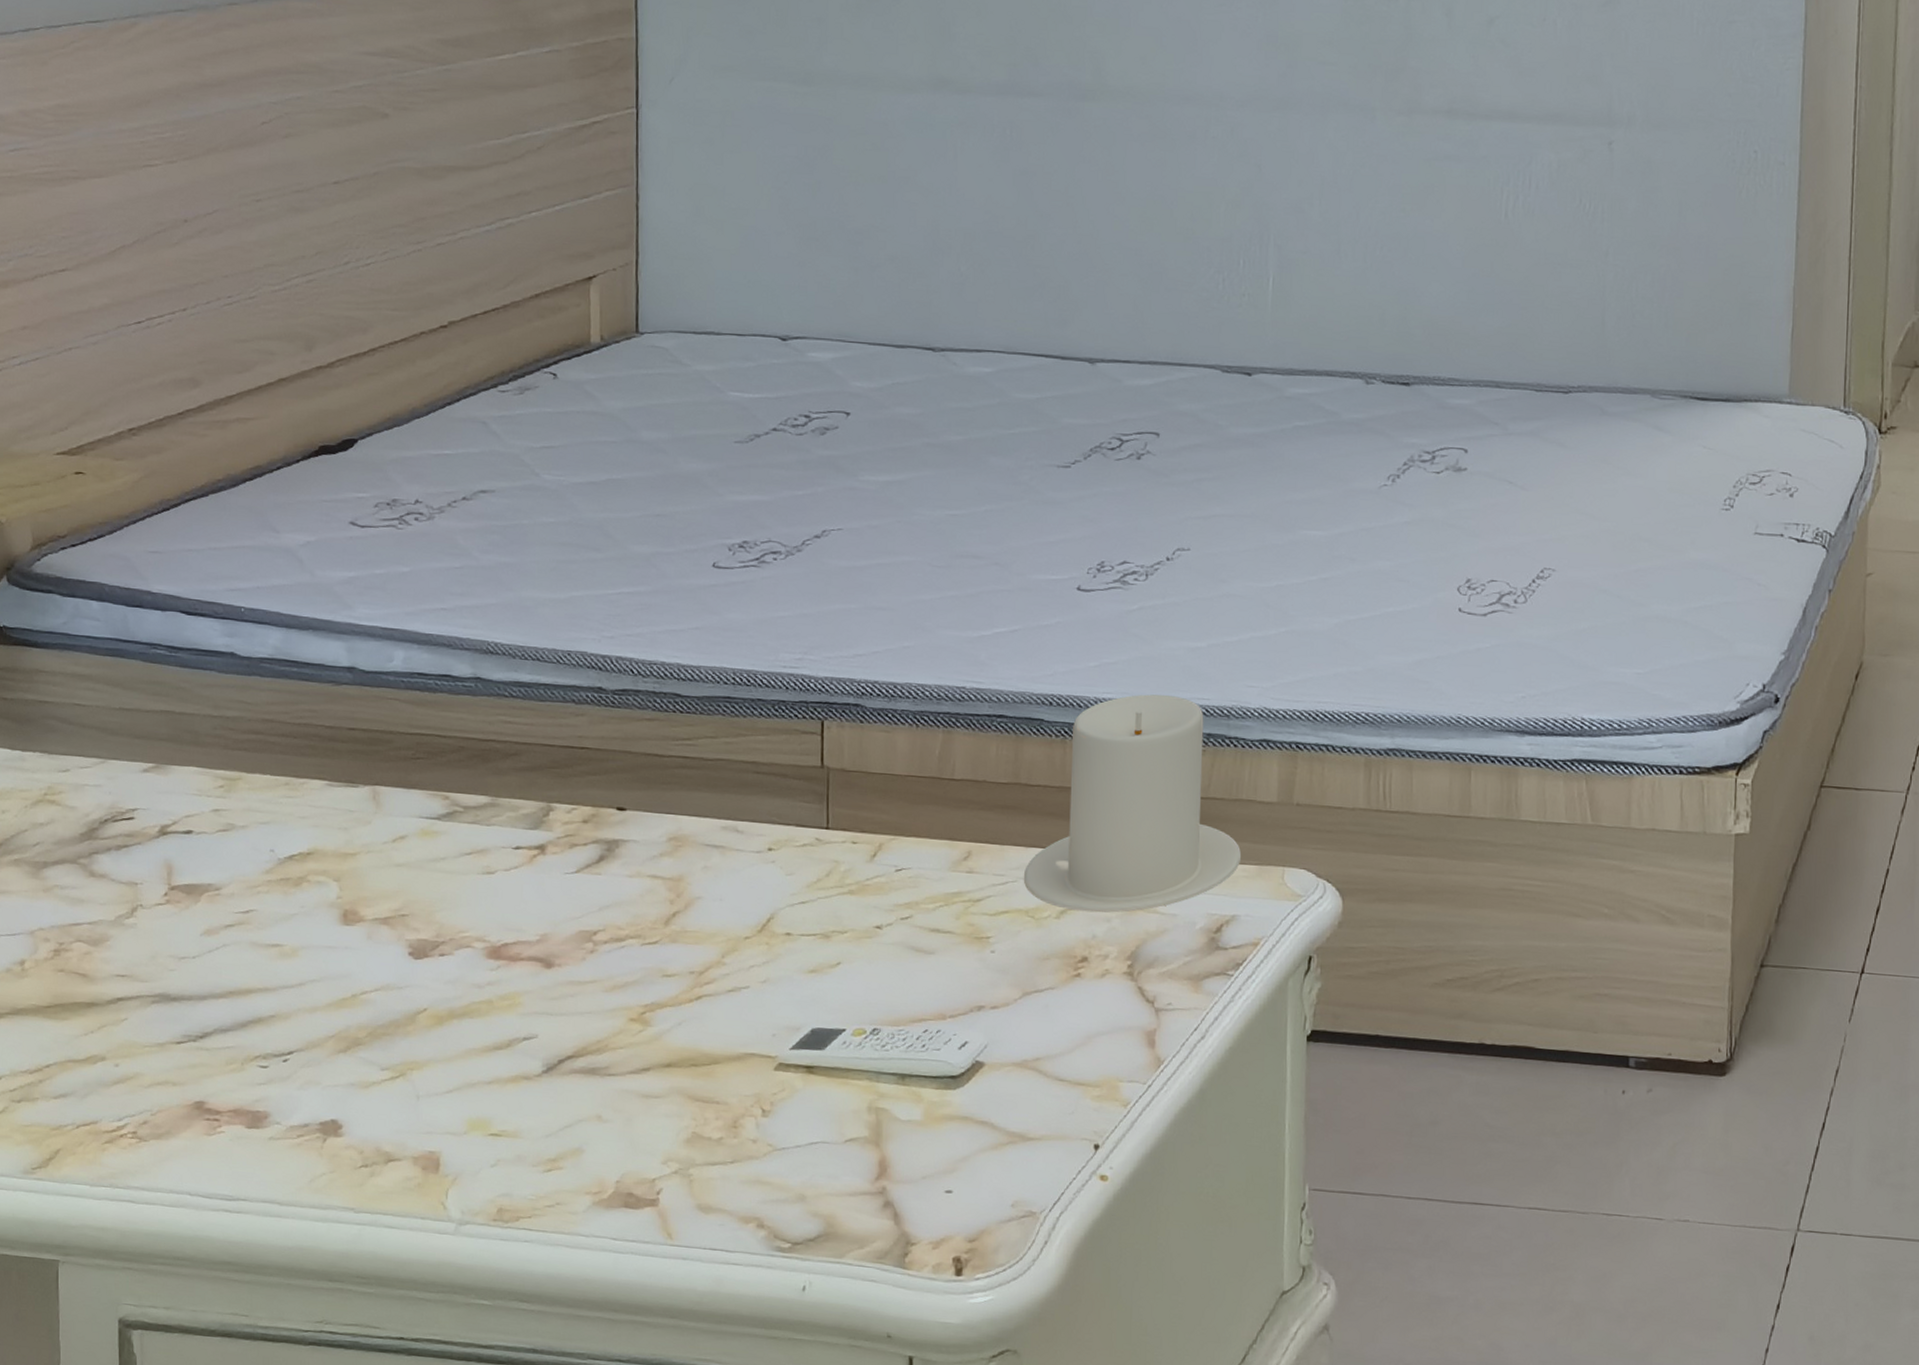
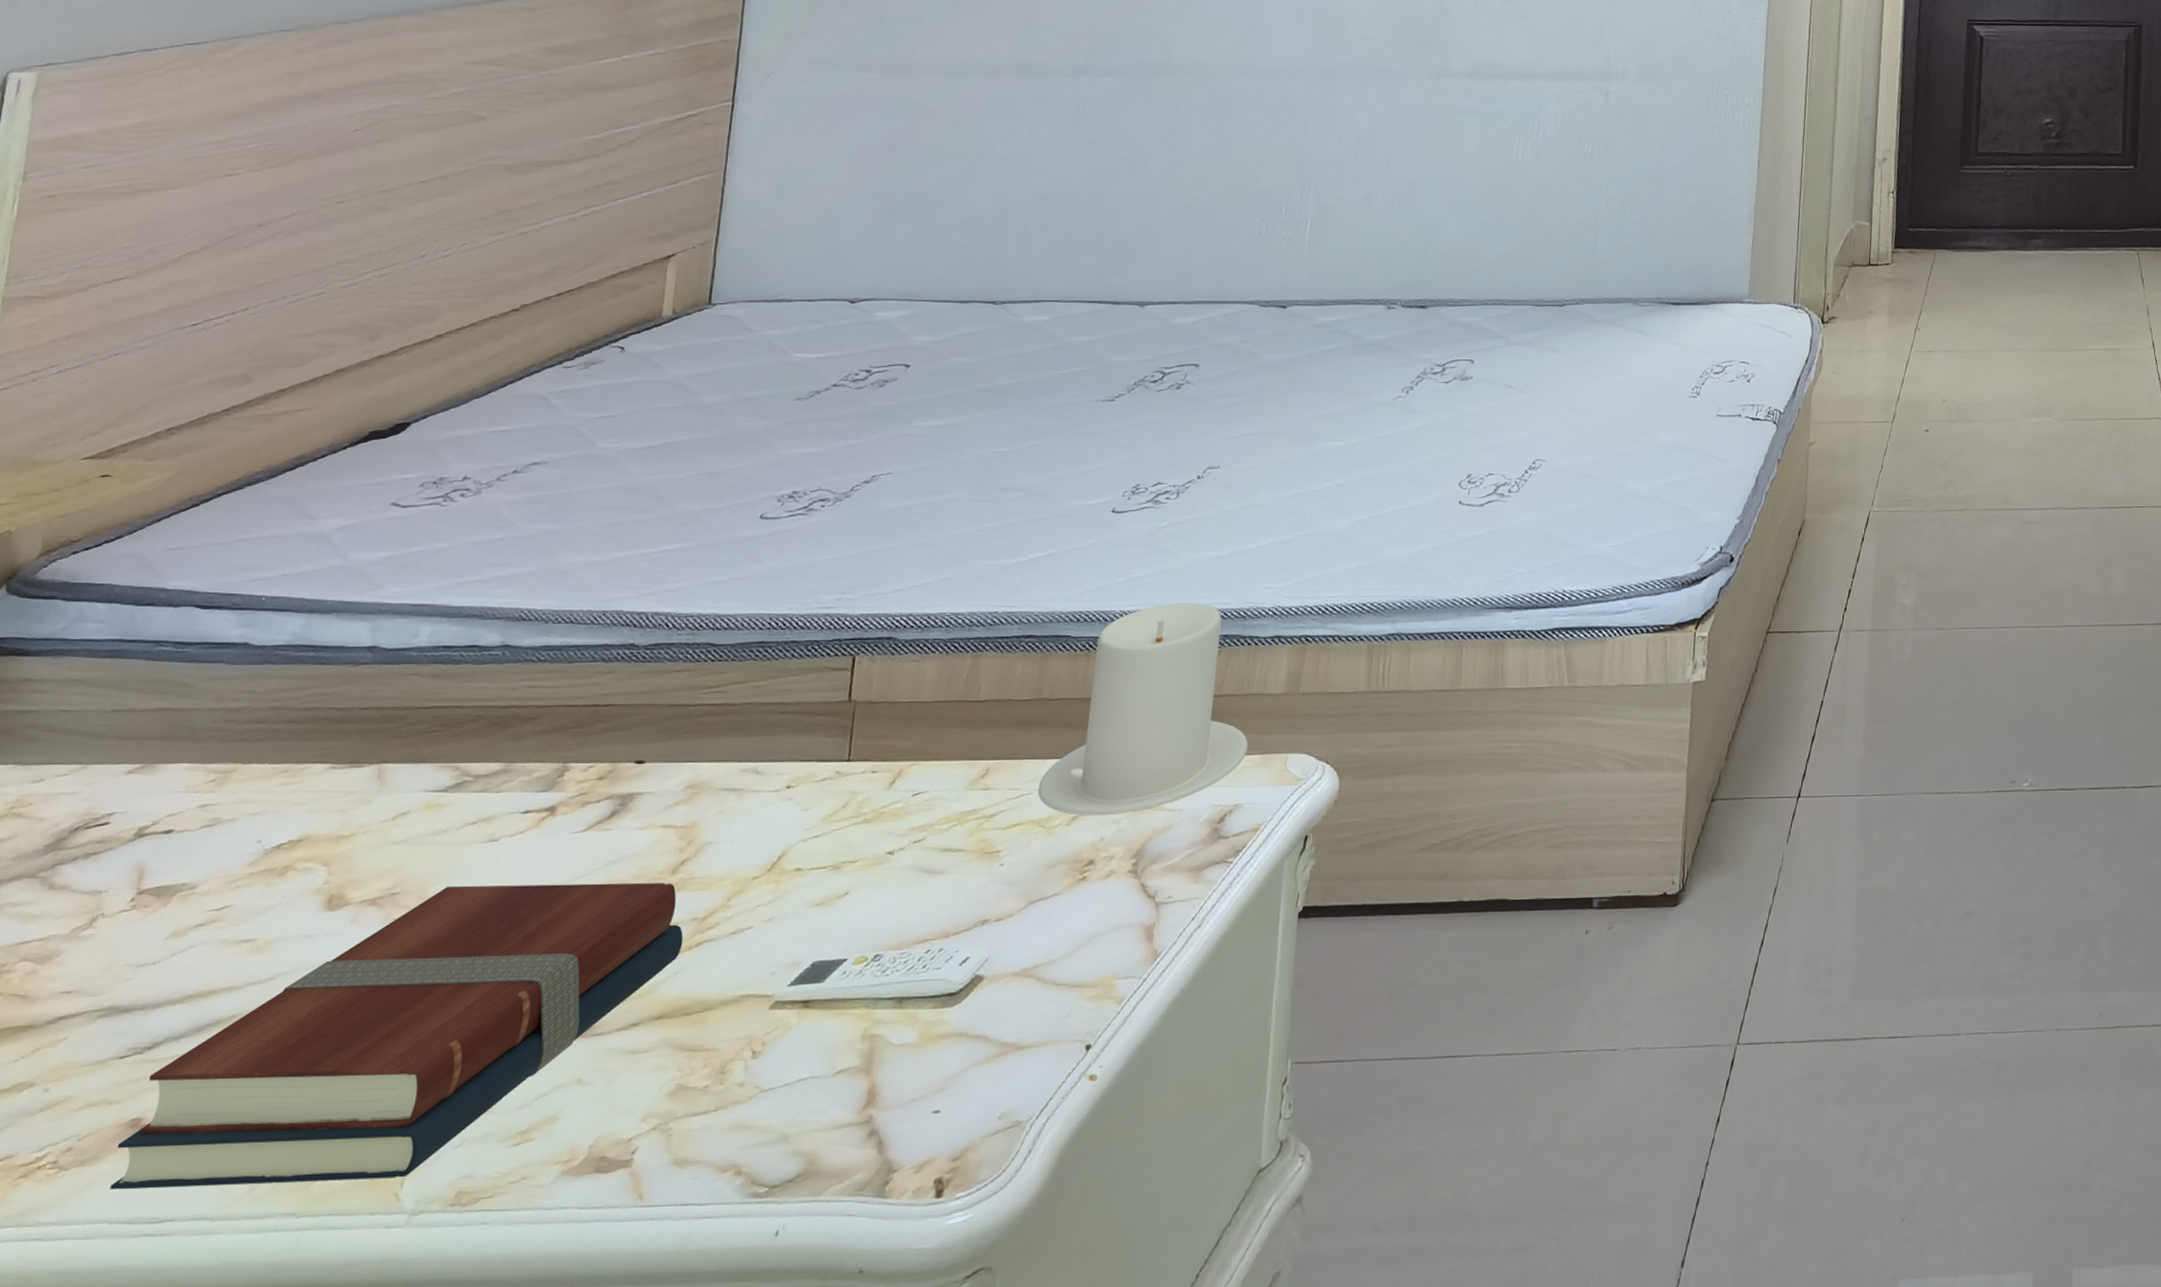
books: none [186,913,683,1188] -> present [110,883,684,1189]

